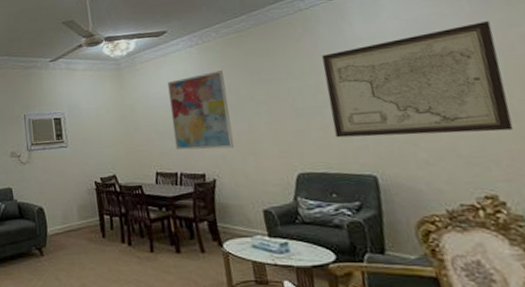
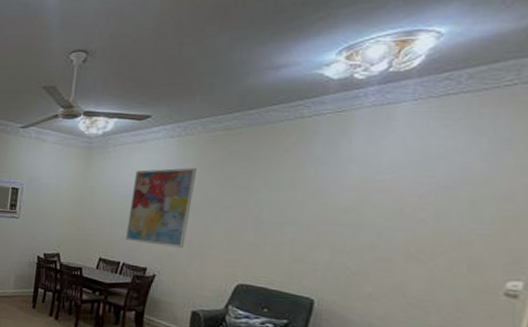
wall art: present [322,21,514,138] -> none [289,164,502,281]

